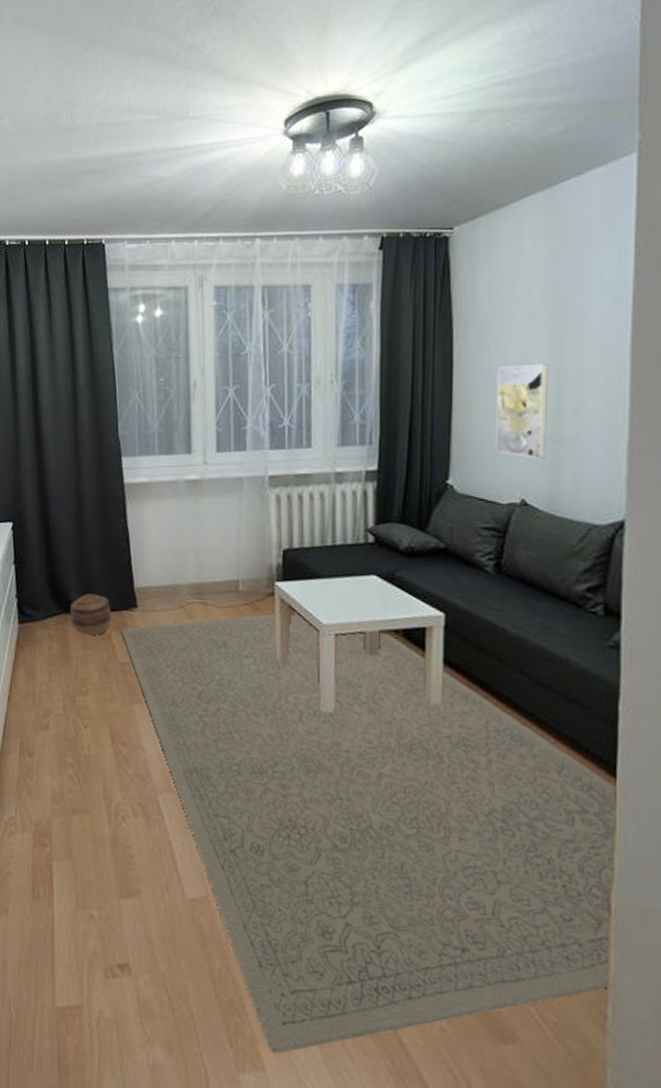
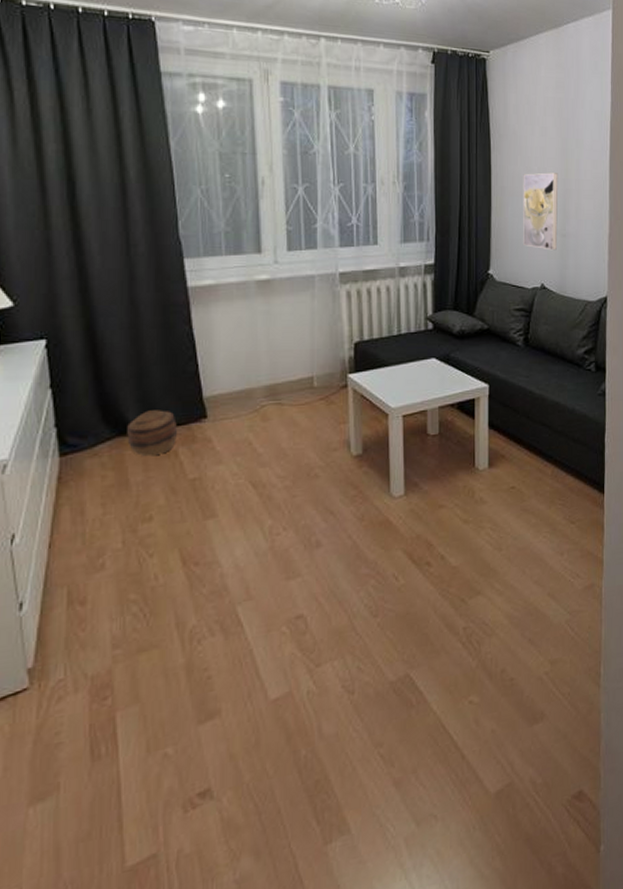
rug: present [121,611,616,1054] -> none [189,399,604,812]

